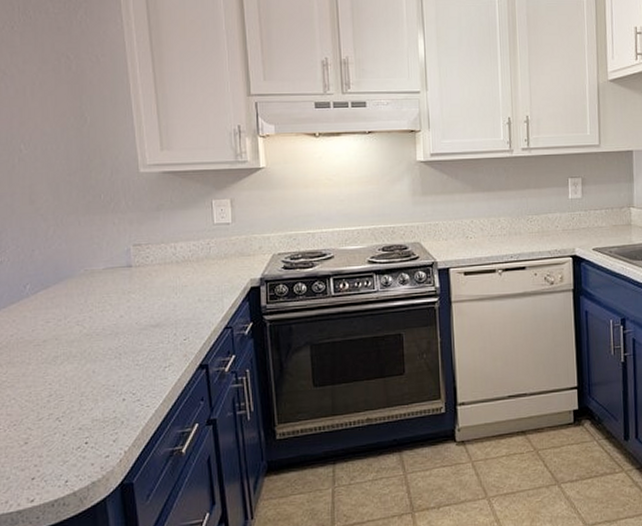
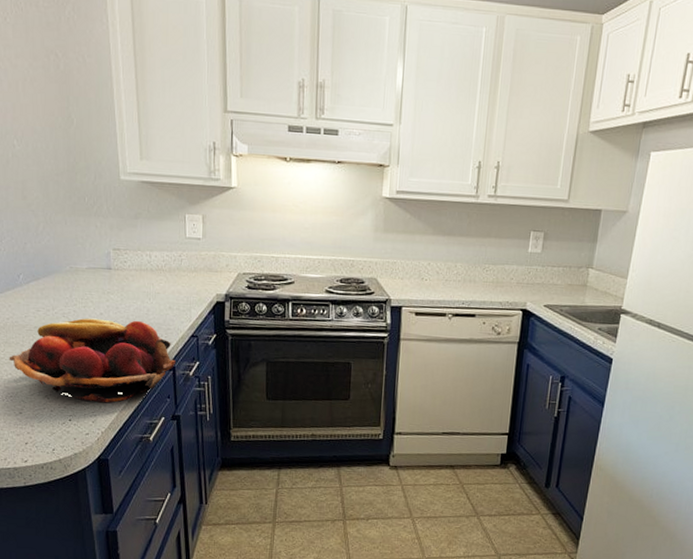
fruit basket: none [12,318,208,418] -> present [9,318,176,403]

